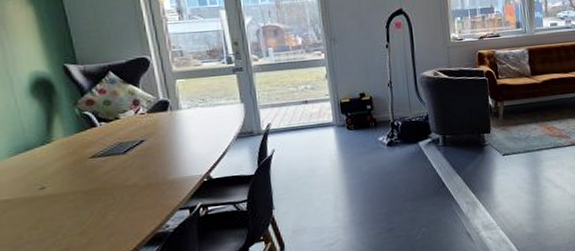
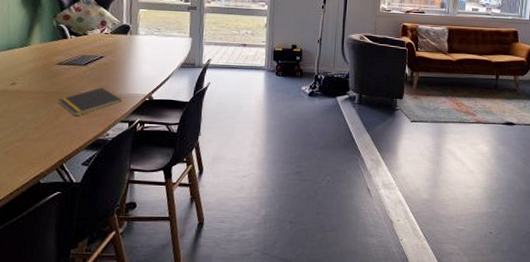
notepad: none [100,175,177,213] -> present [58,87,122,117]

